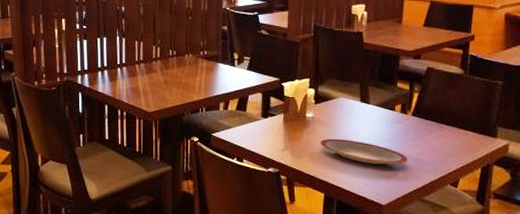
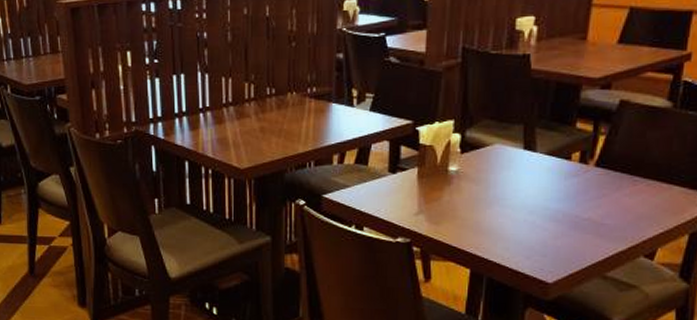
plate: present [320,138,408,165] -> none [466,198,586,231]

